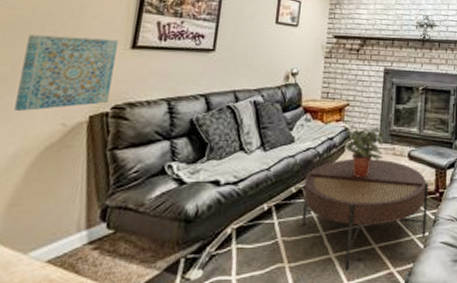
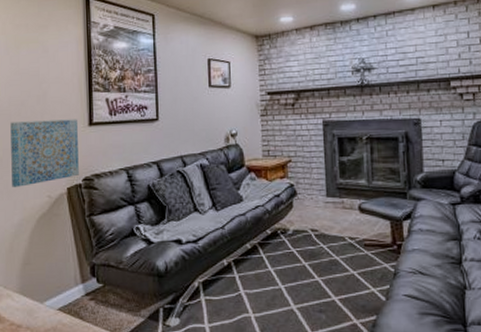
coffee table: present [301,158,428,271] -> none [258,213,387,322]
potted plant: present [344,127,385,177] -> none [291,181,333,232]

